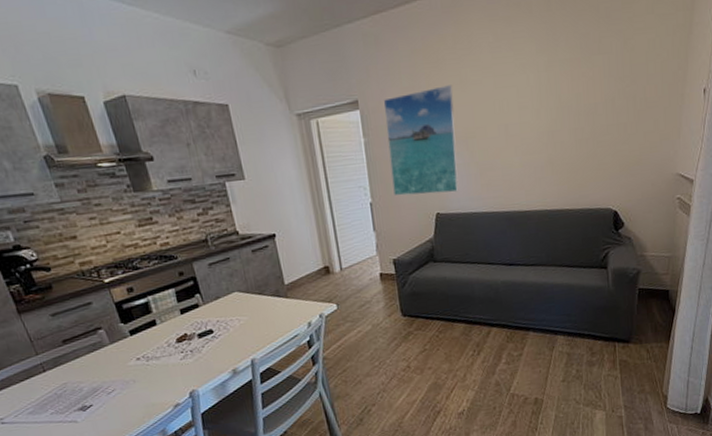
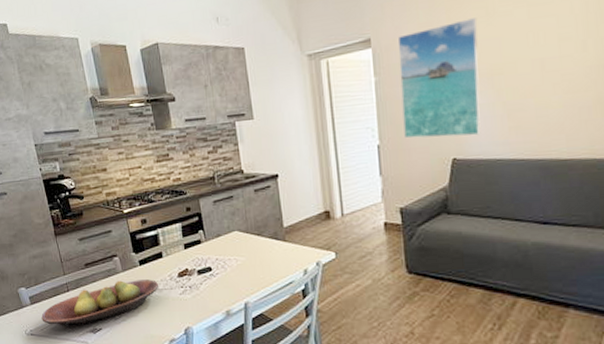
fruit bowl: none [13,348,156,410] -> present [41,279,159,328]

